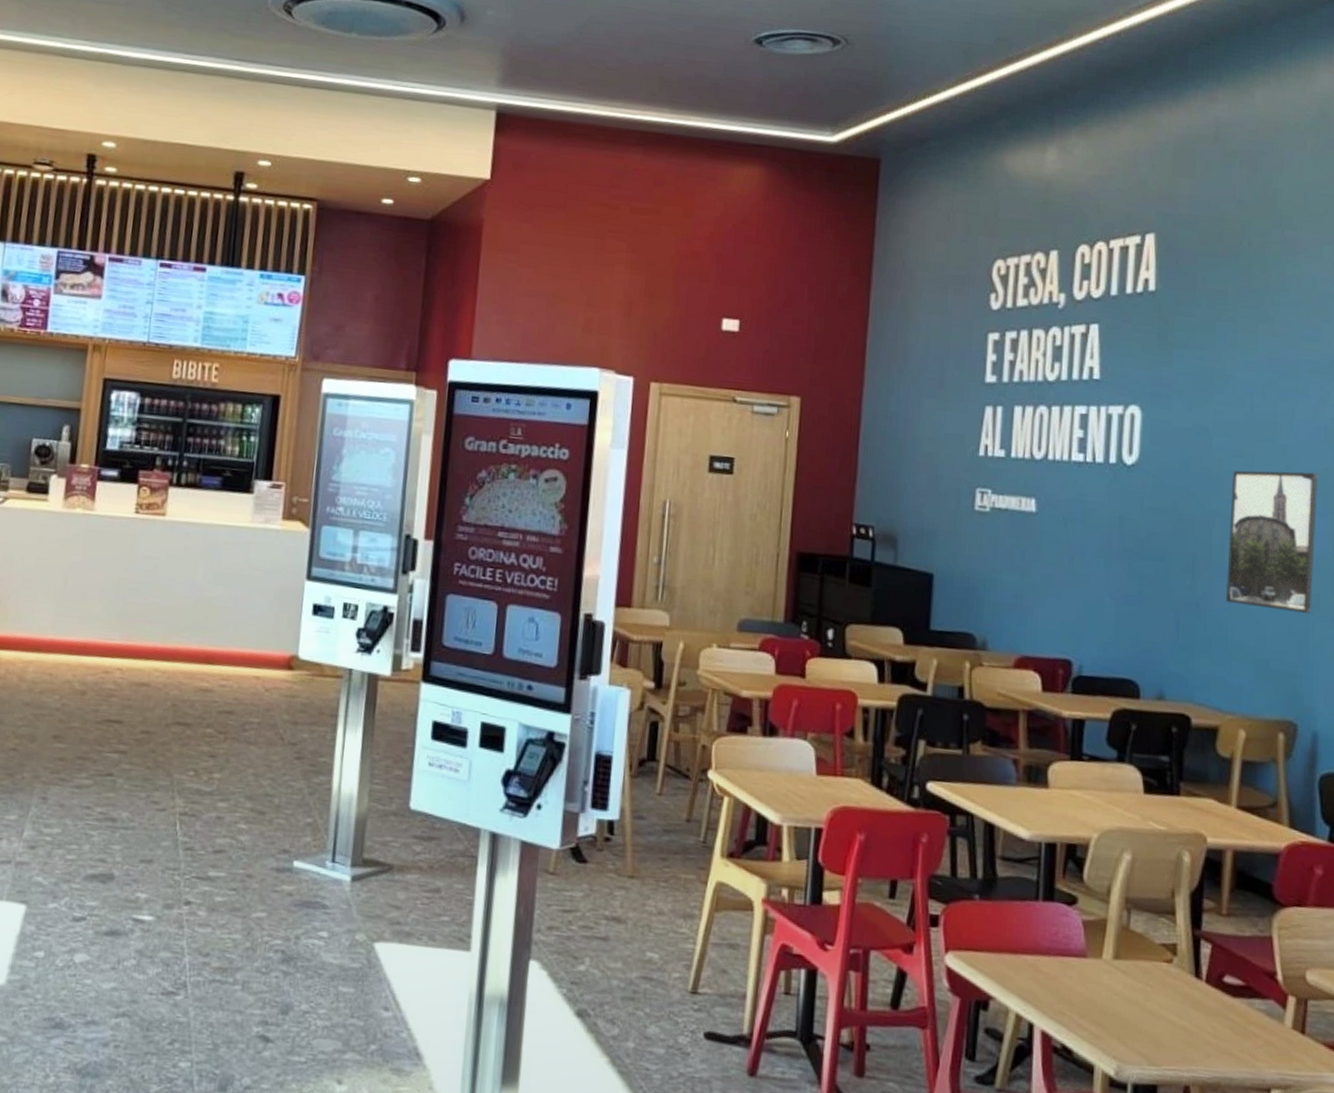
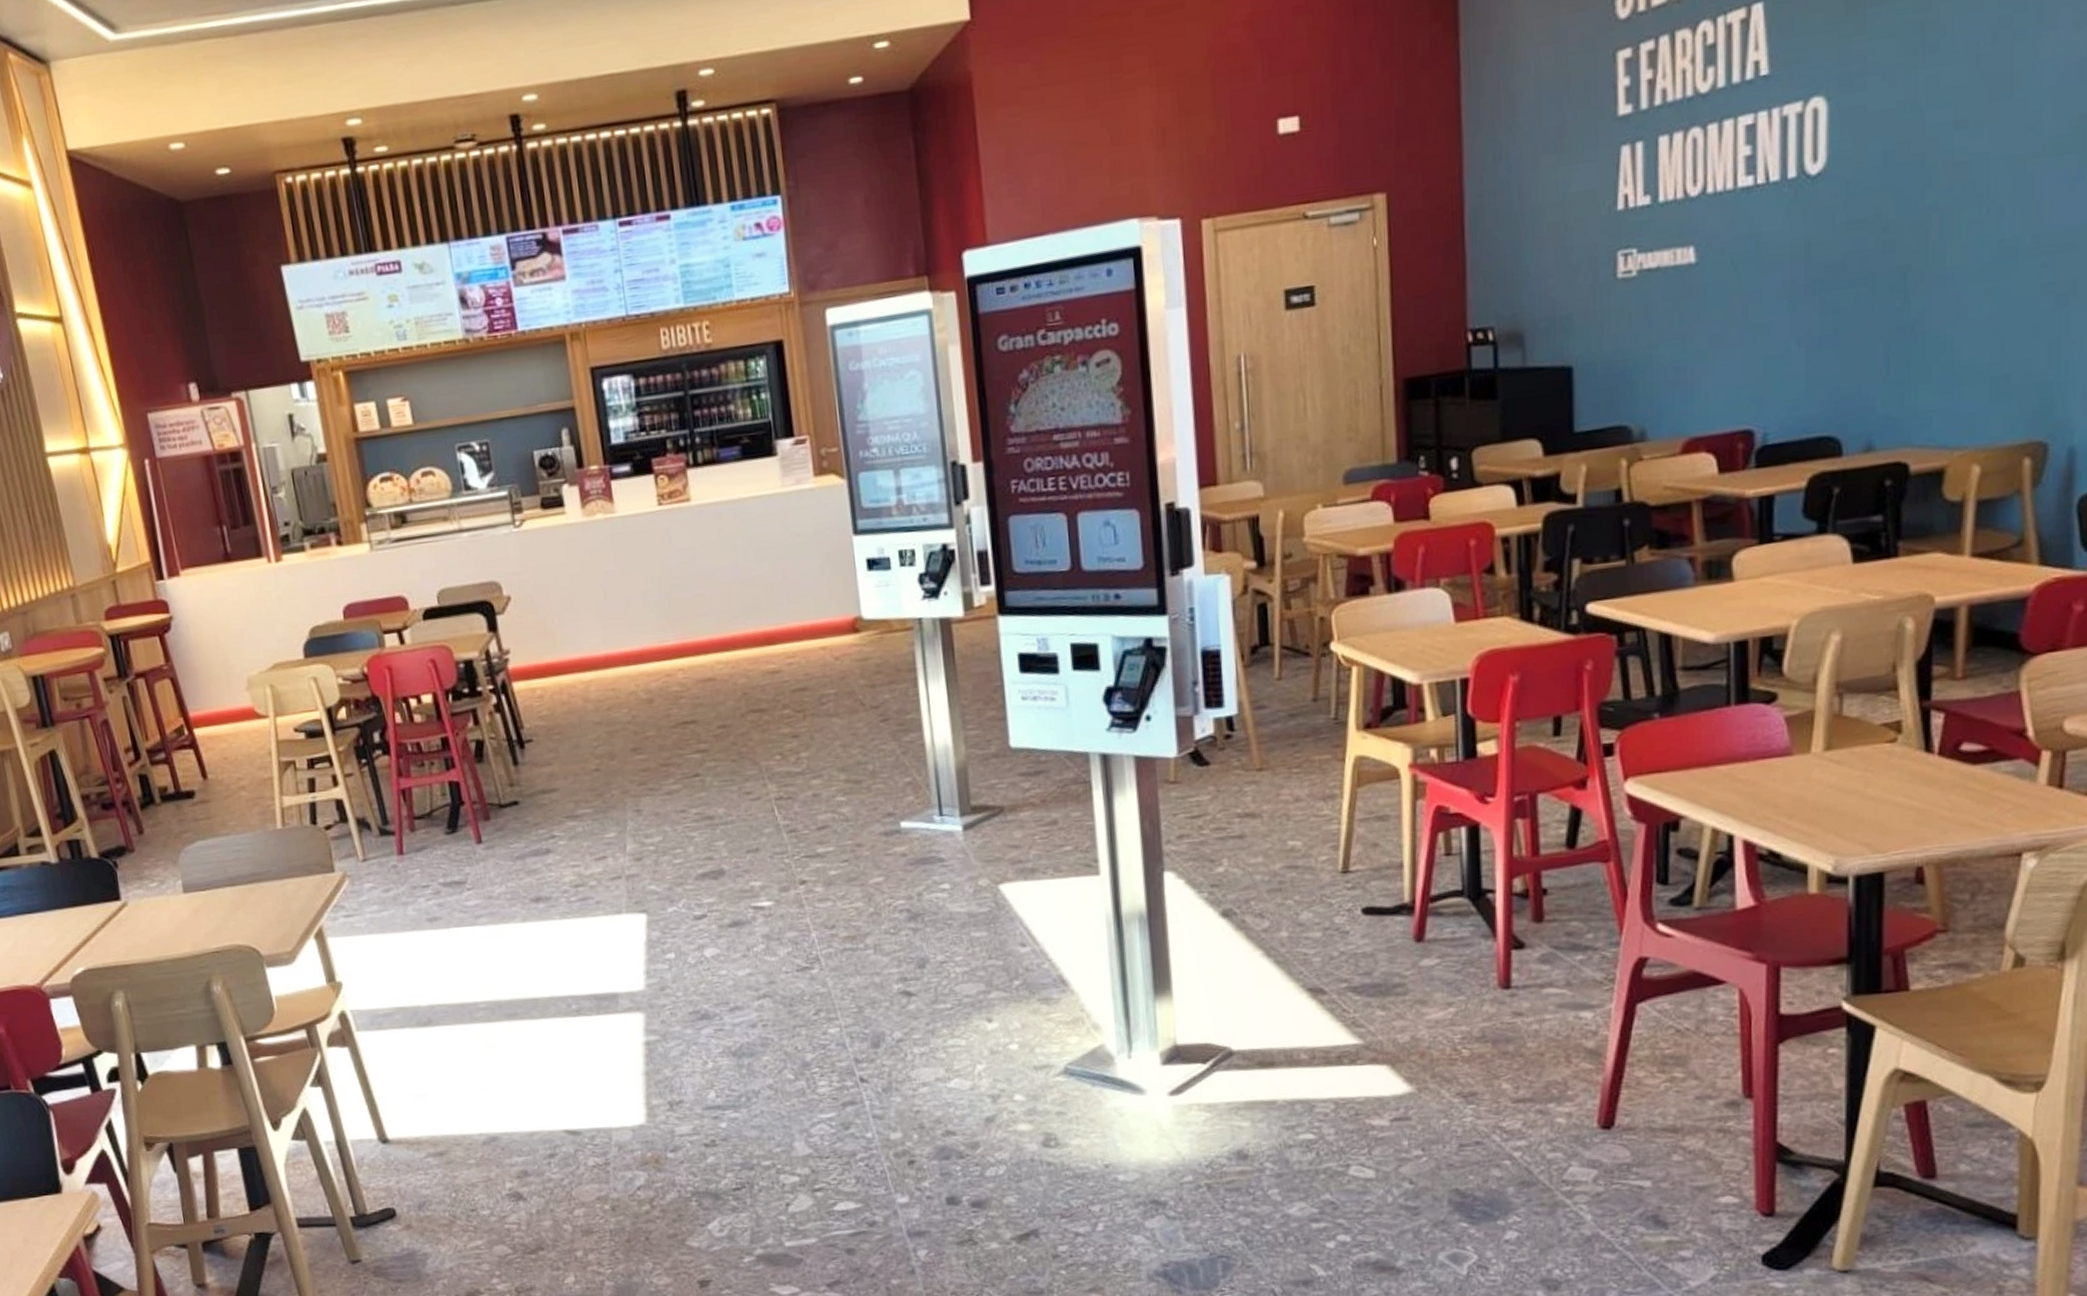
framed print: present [1226,470,1318,613] -> none [1950,124,2071,317]

